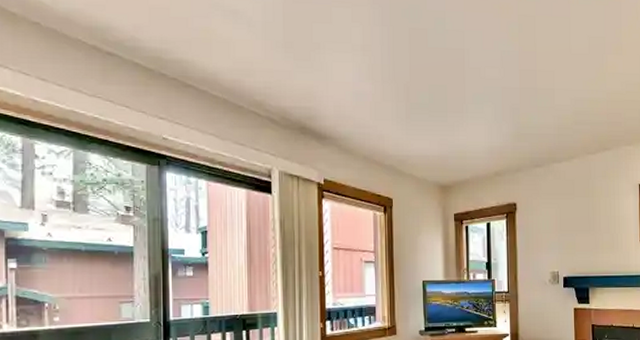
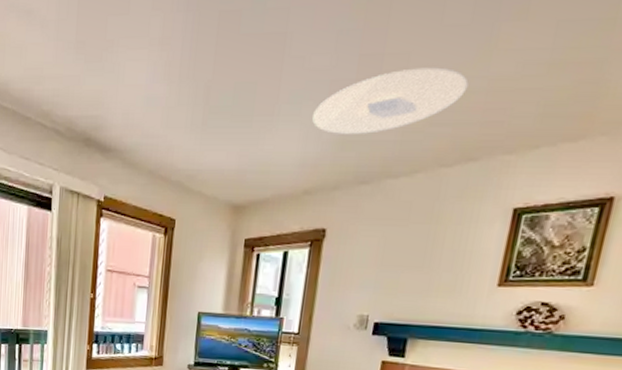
ceiling light: none [493,82,595,129] -> present [312,67,469,134]

